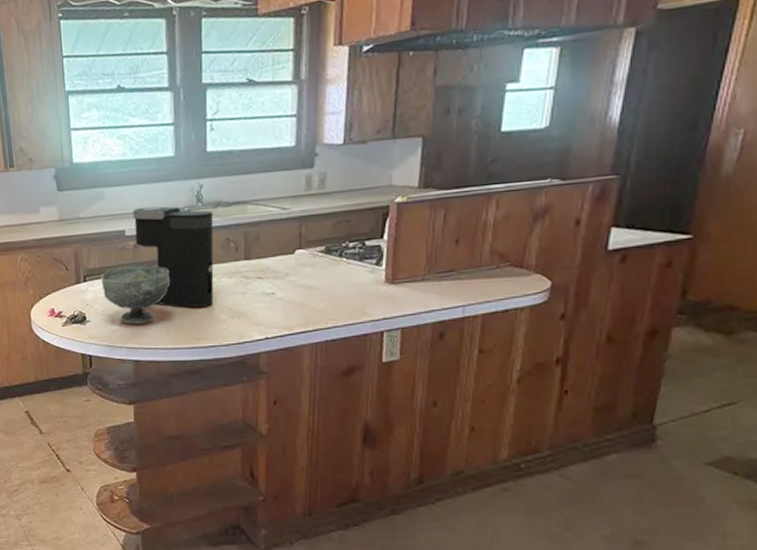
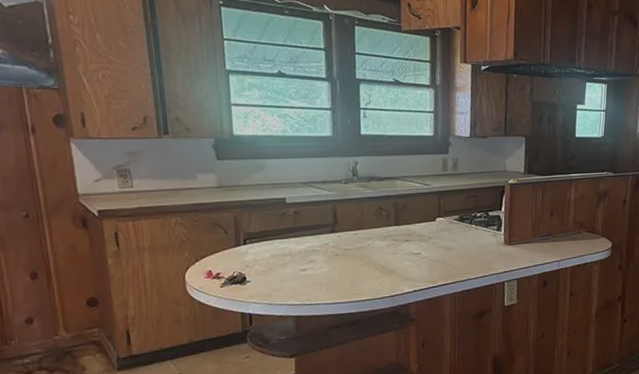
bowl: present [101,264,171,325] -> none [261,228,330,283]
coffee maker: present [132,206,214,308] -> none [293,178,369,267]

